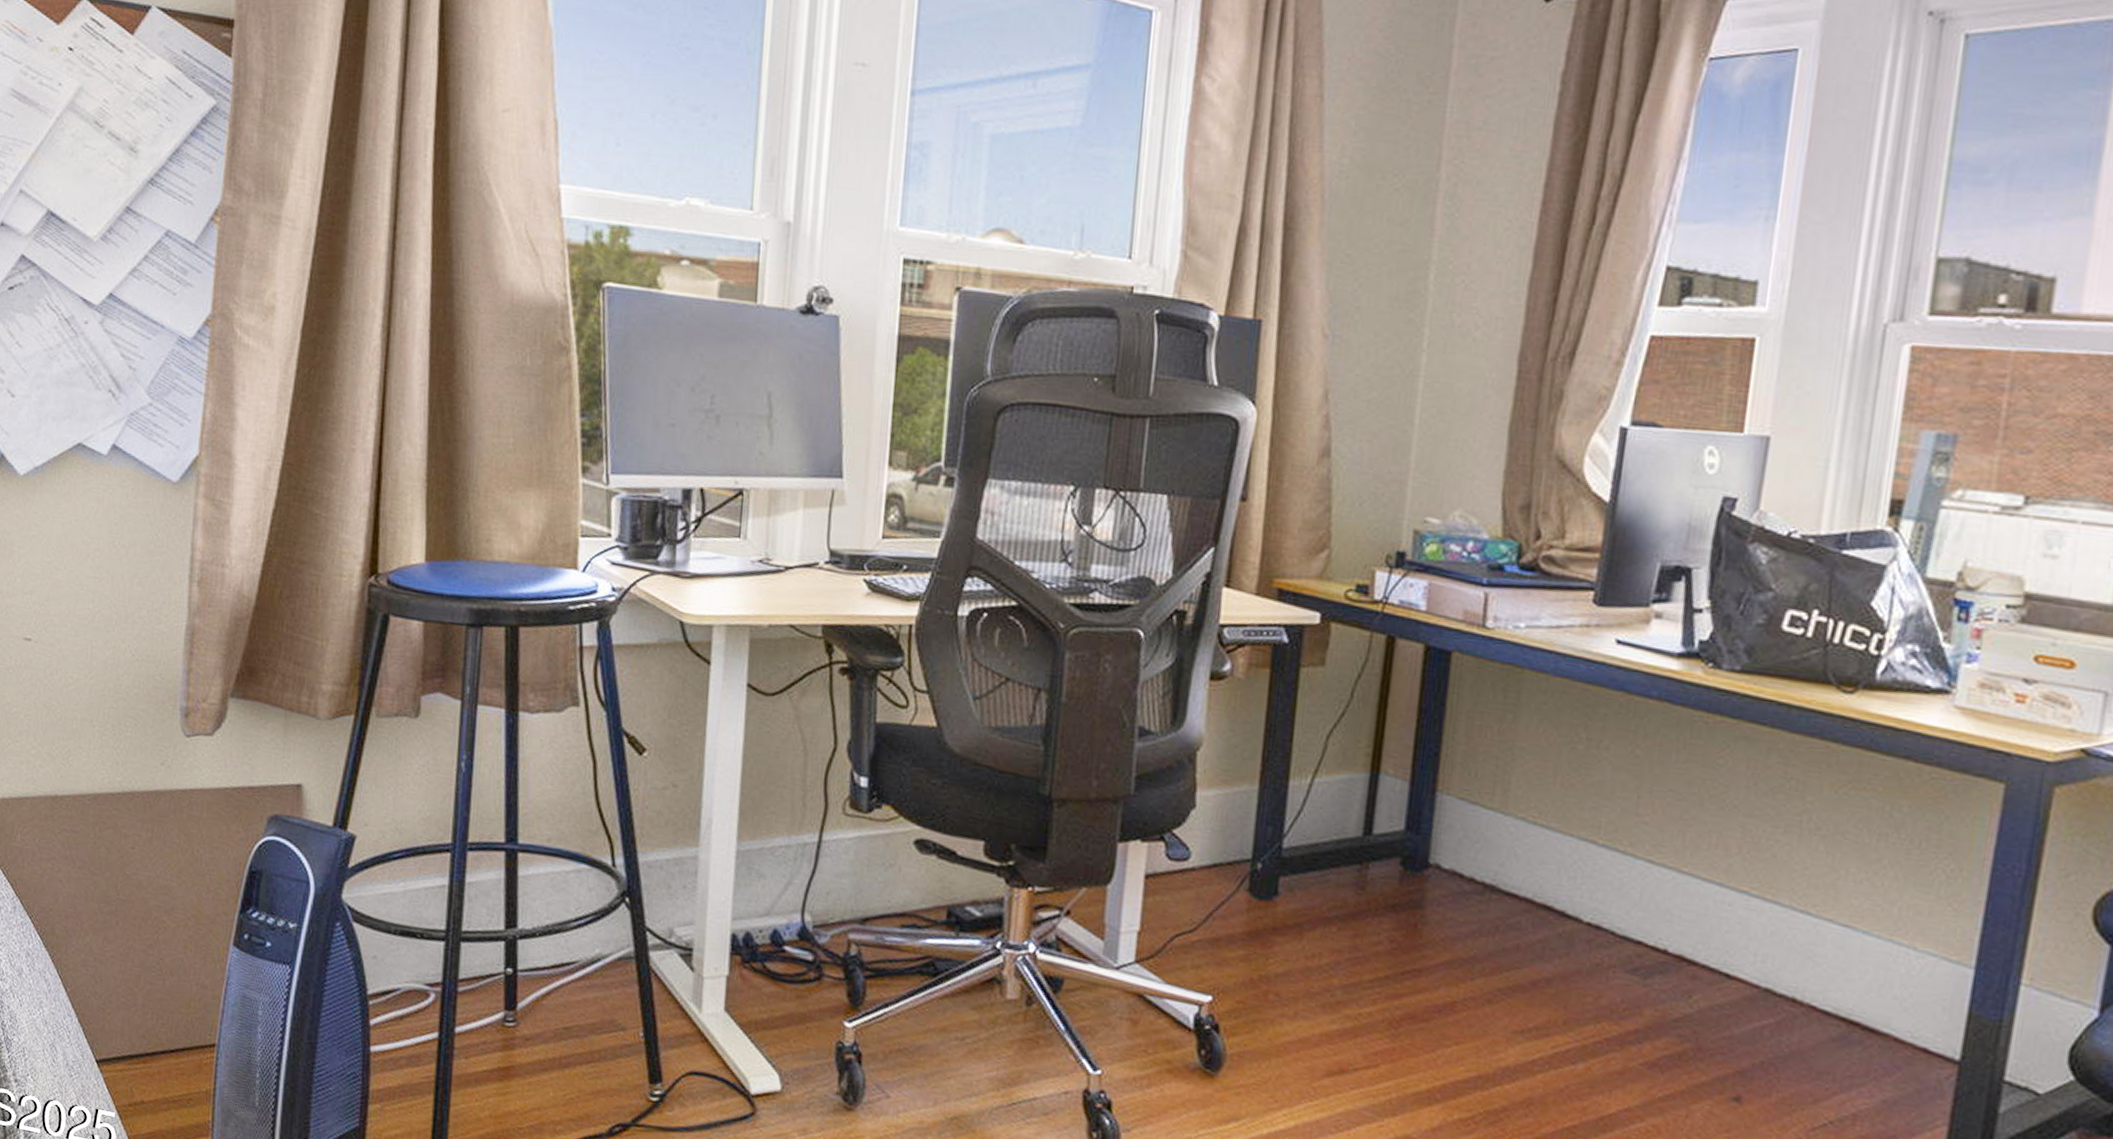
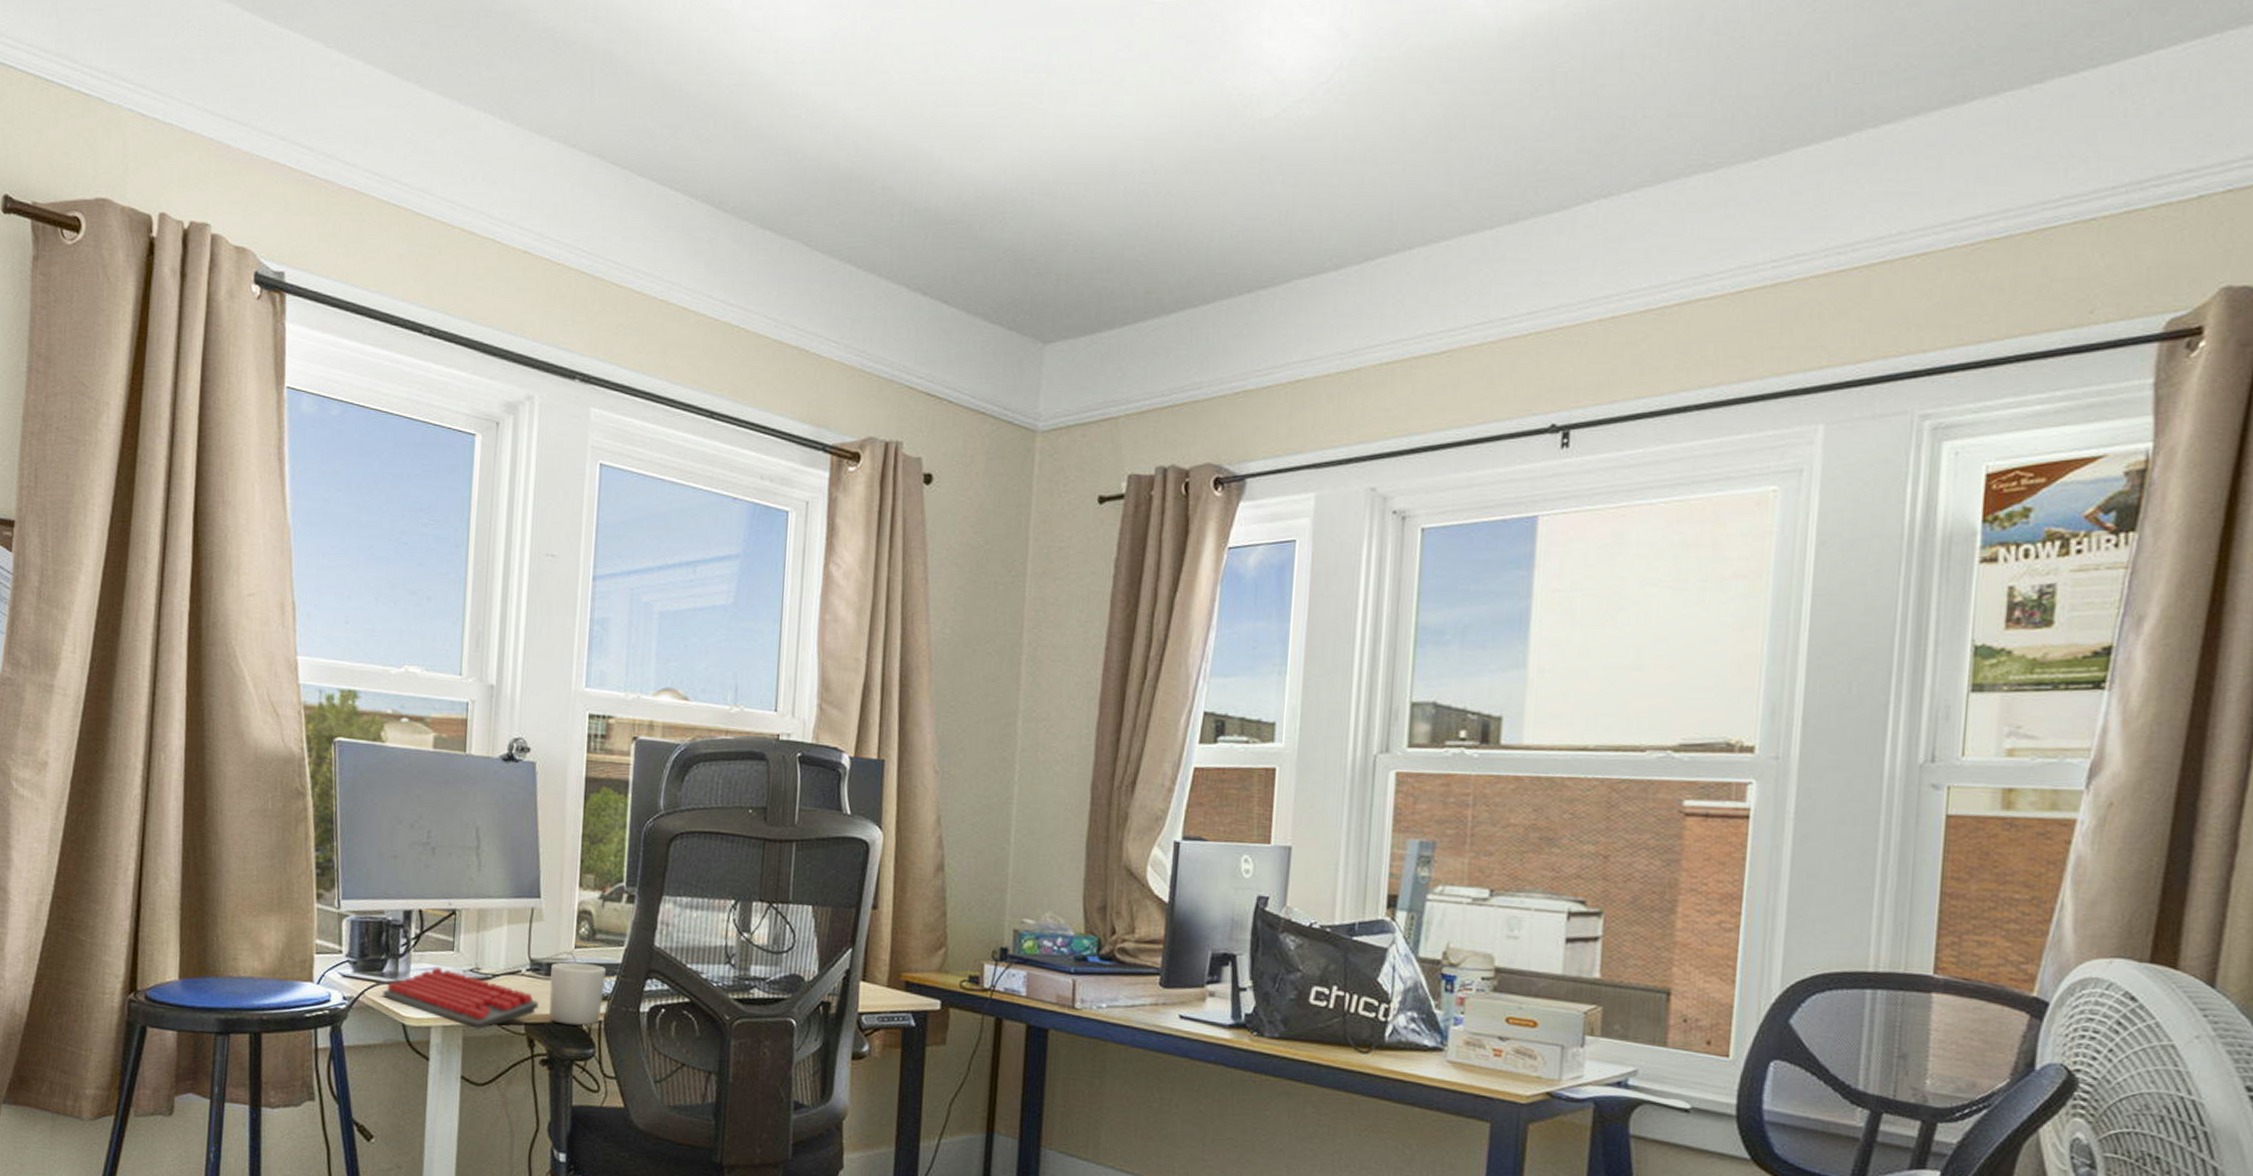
computer keyboard: none [657,542,884,631] -> present [382,951,576,1030]
mug: none [850,554,918,630] -> present [548,961,606,1026]

